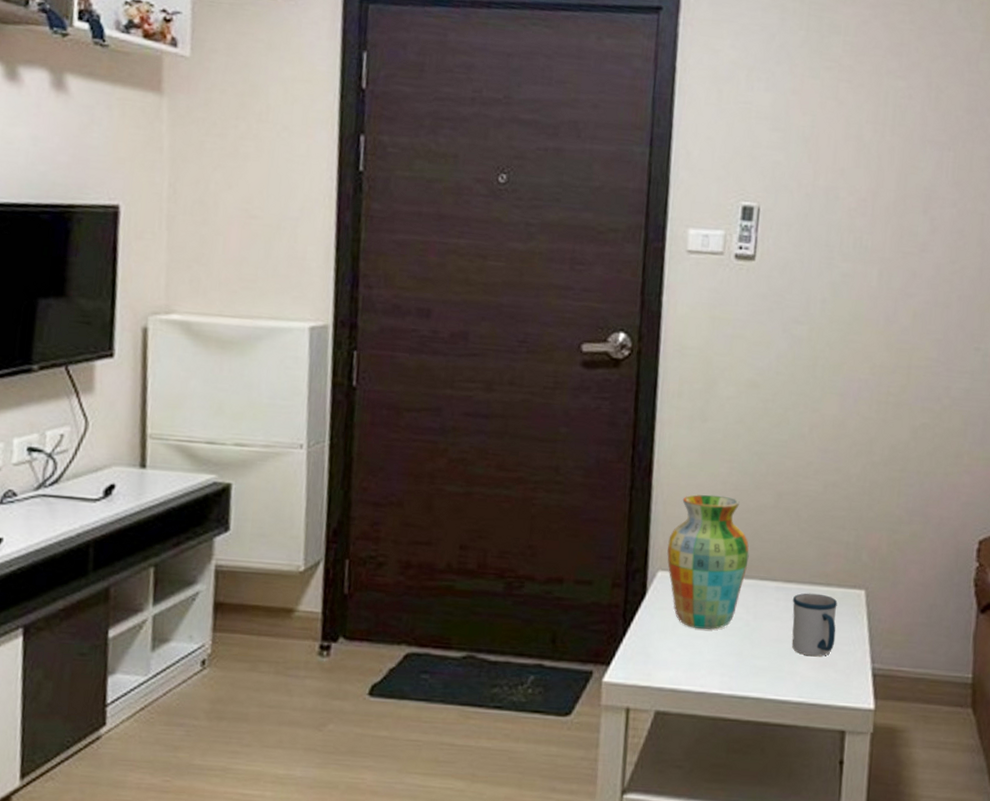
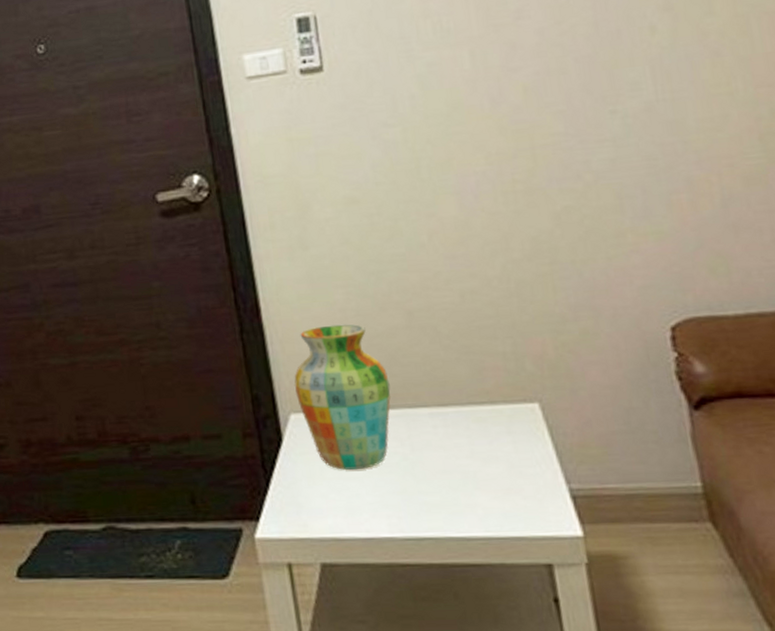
mug: present [792,593,838,657] -> none [452,414,516,485]

